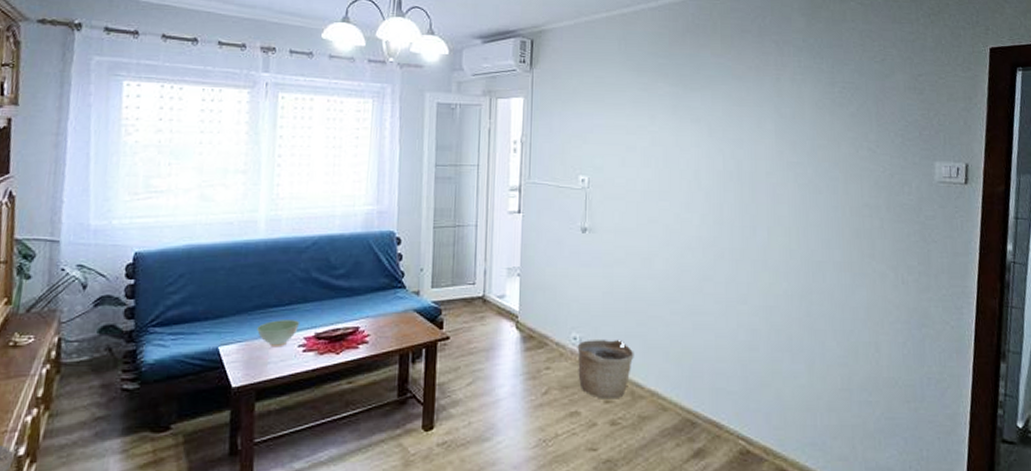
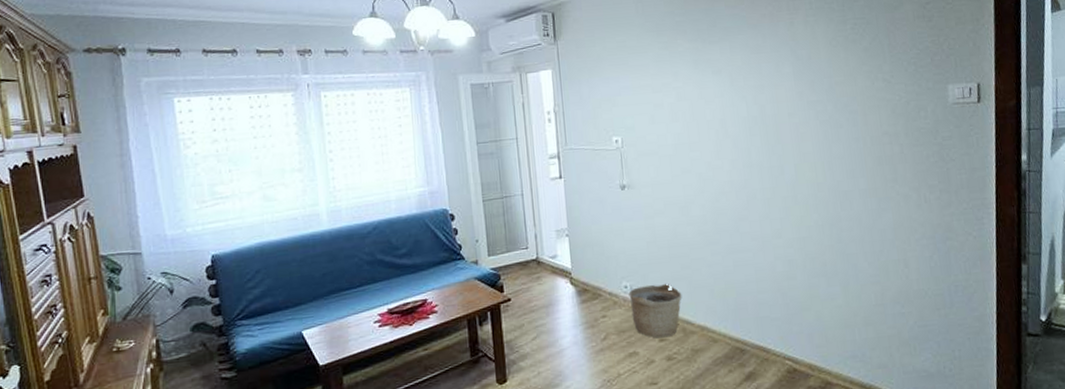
bowl: present [257,320,300,348] -> none [334,299,373,326]

